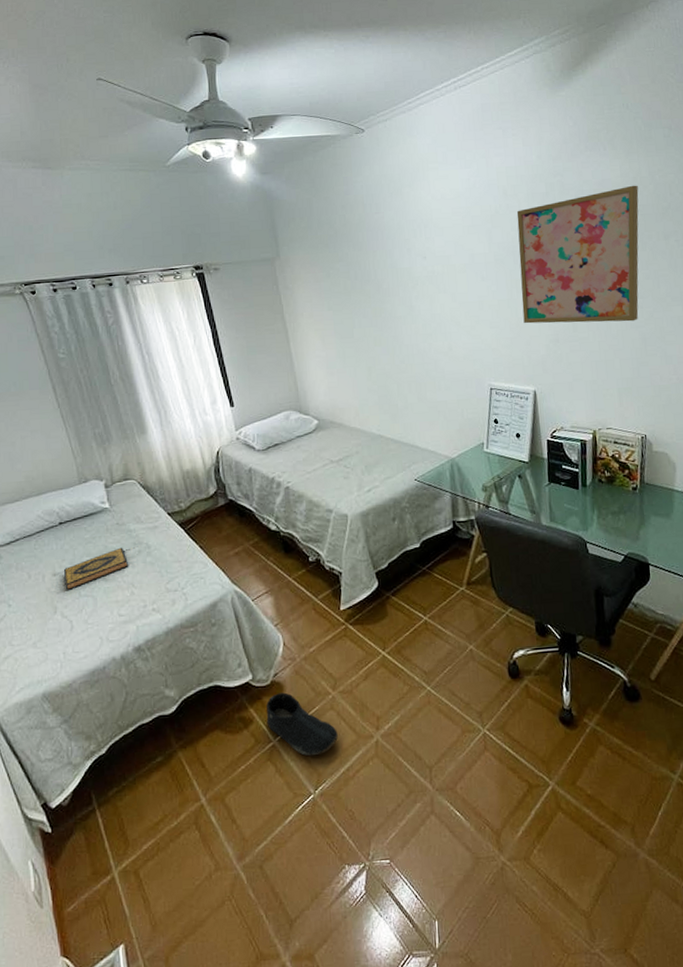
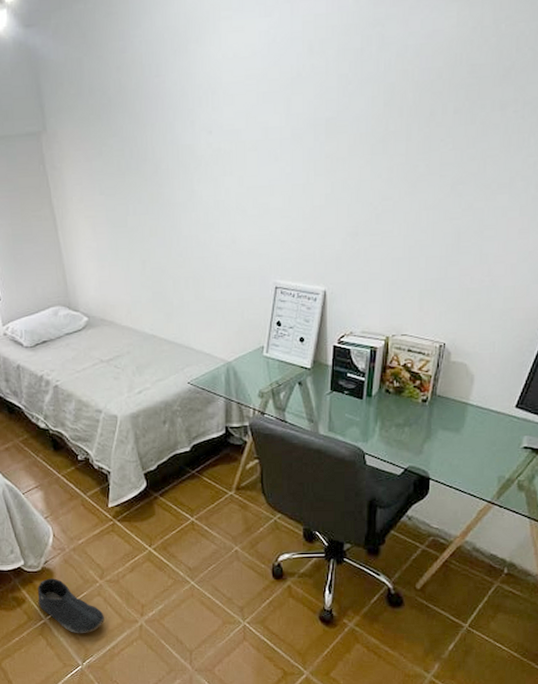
wall art: present [516,185,639,324] -> none [319,37,477,213]

